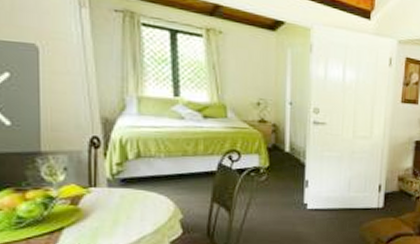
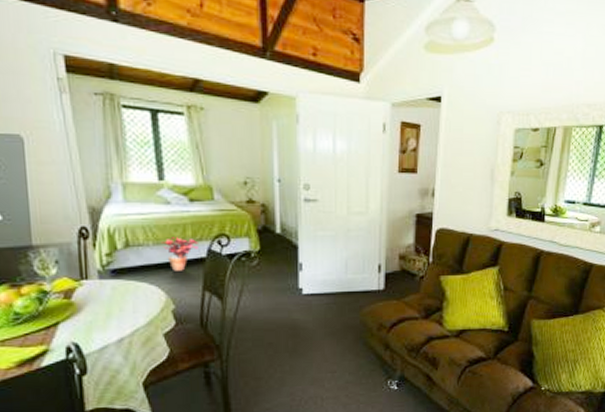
potted plant: none [173,149,209,183] -> present [161,236,198,271]

